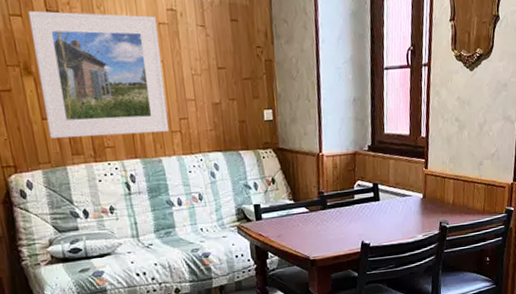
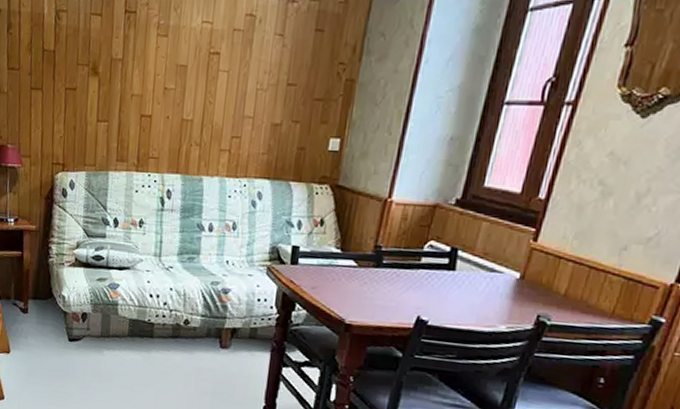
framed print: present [28,10,170,138] -> none [100,10,233,149]

